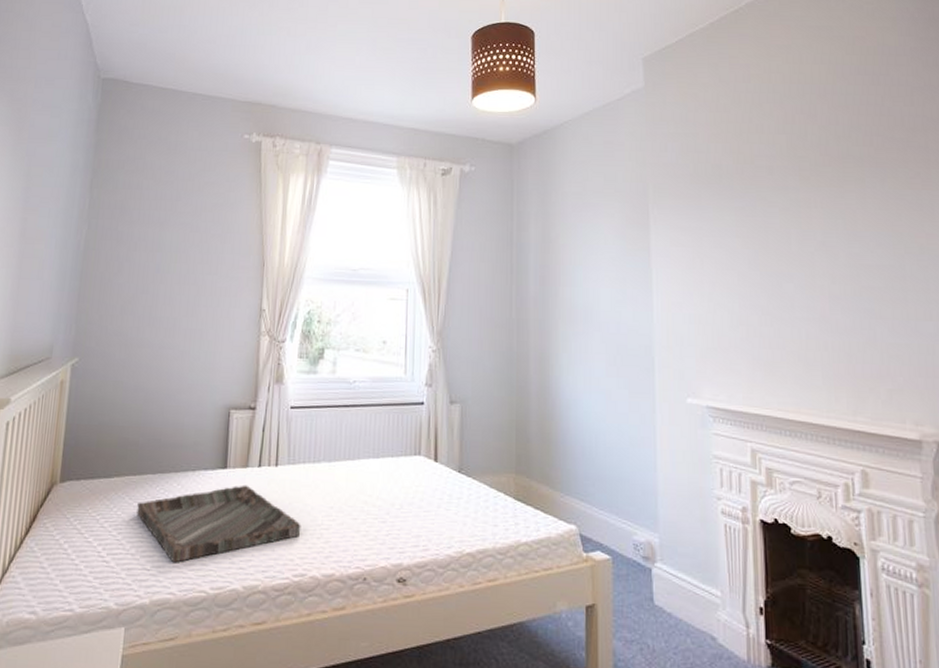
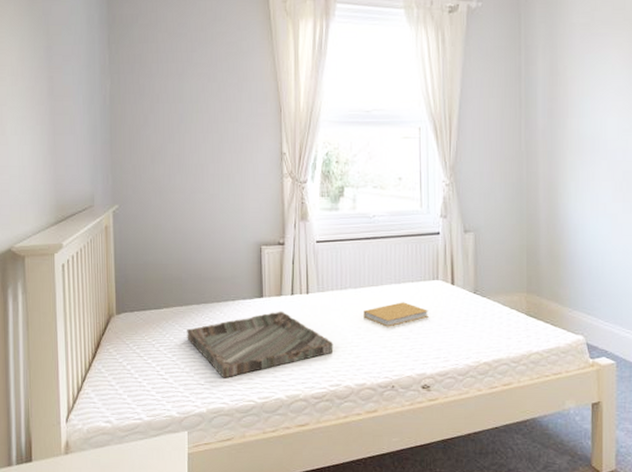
book: none [337,479,409,508] -> present [363,302,429,327]

